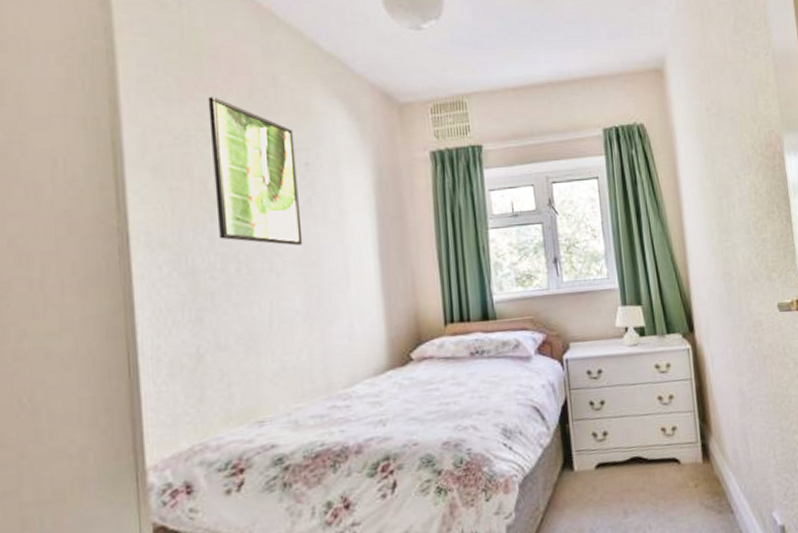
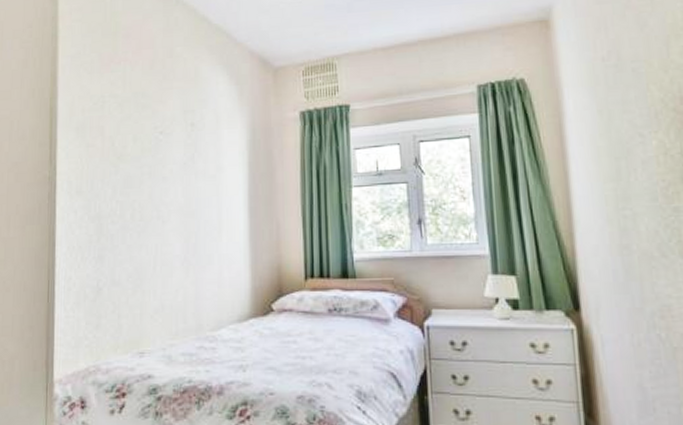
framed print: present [208,96,303,246] -> none [119,68,185,197]

